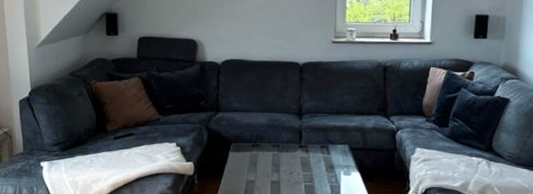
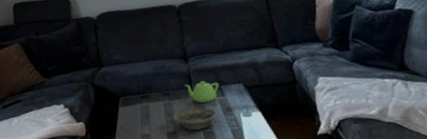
bowl: none [280,161,320,183] -> present [173,107,217,131]
teapot: none [295,138,327,159] -> present [184,81,219,104]

